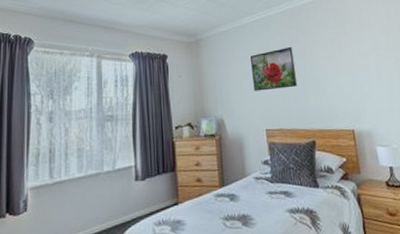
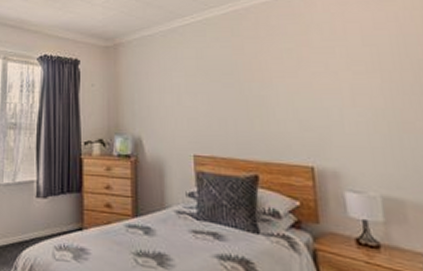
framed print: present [250,46,298,91] -> none [179,57,239,109]

